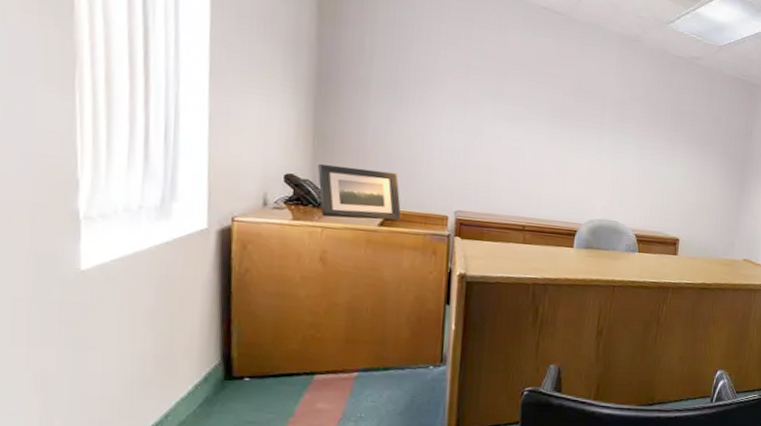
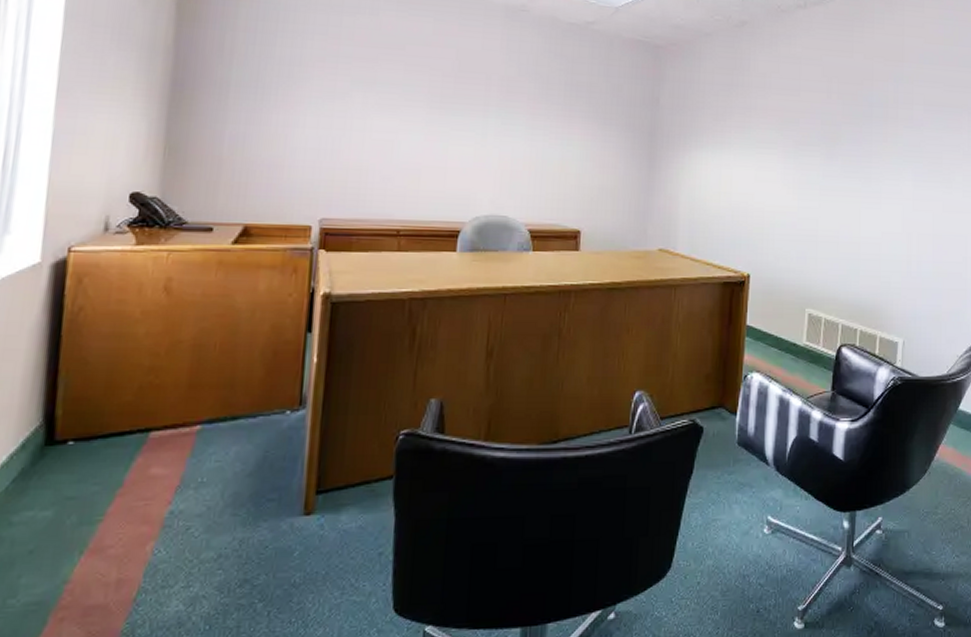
picture frame: present [318,163,402,221] -> none [166,177,259,239]

